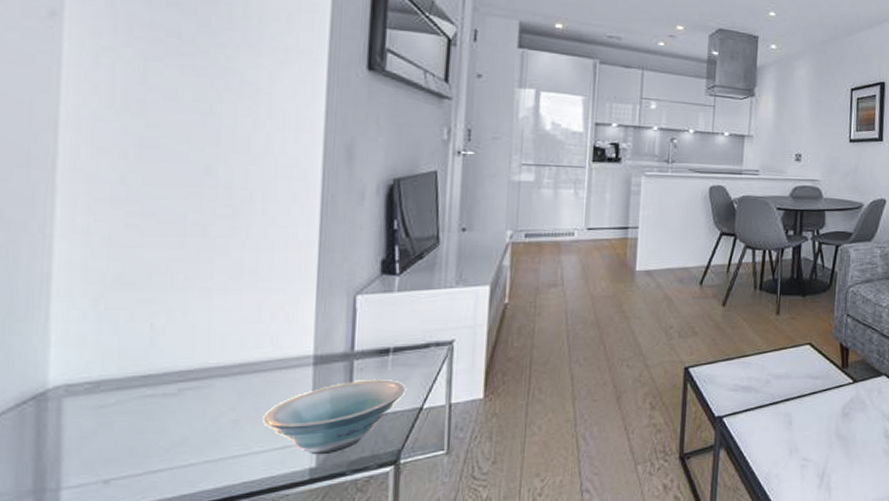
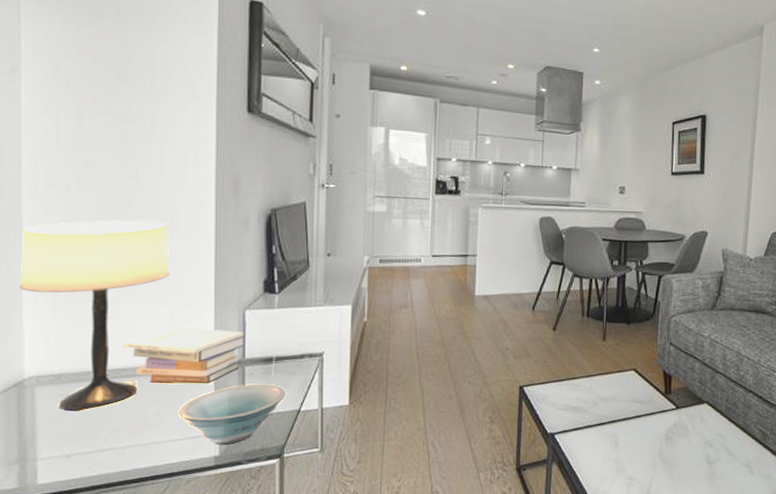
table lamp: none [47,192,259,424] -> present [20,220,170,410]
books: none [189,317,354,385] -> present [122,327,245,385]

